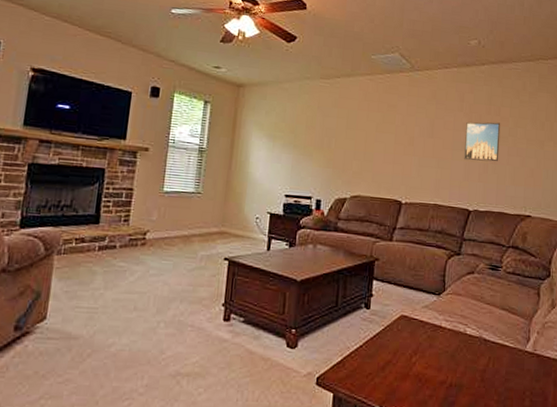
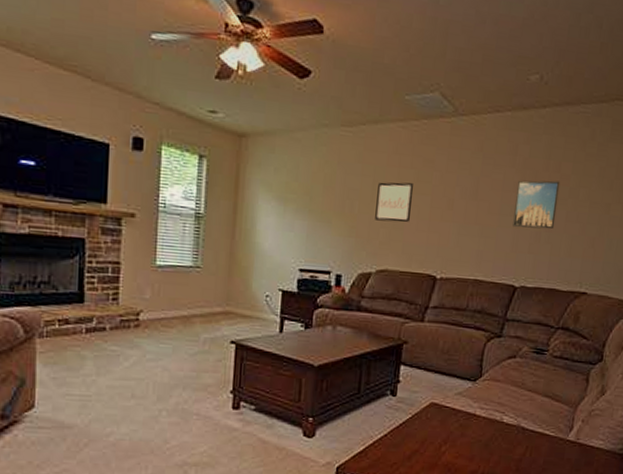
wall art: none [349,123,380,156] -> present [375,182,413,223]

